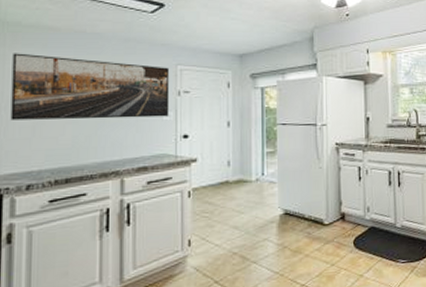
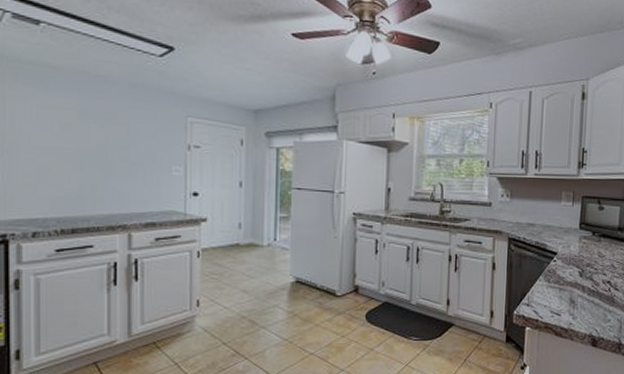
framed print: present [10,53,170,120] -> none [13,91,179,172]

